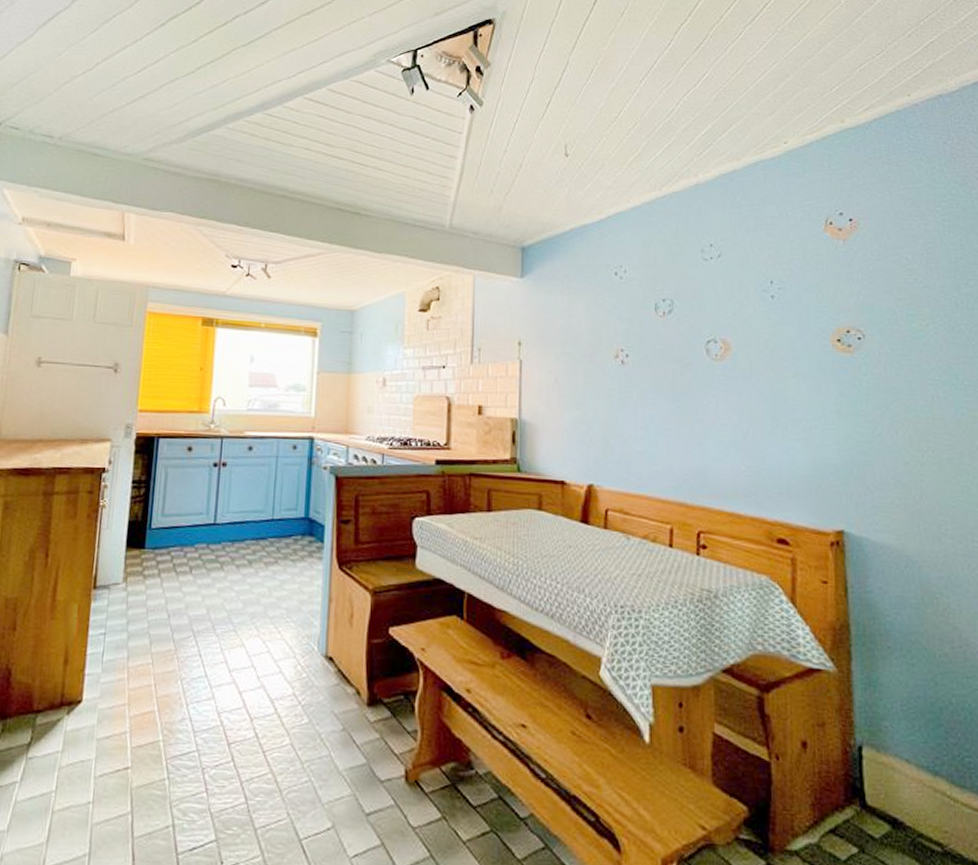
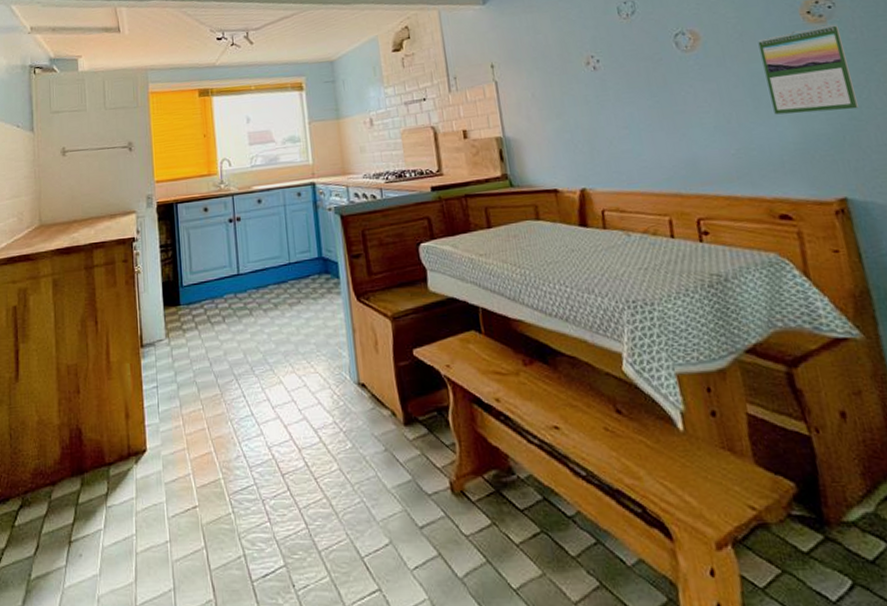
calendar: none [786,356,870,444] -> present [757,23,859,115]

